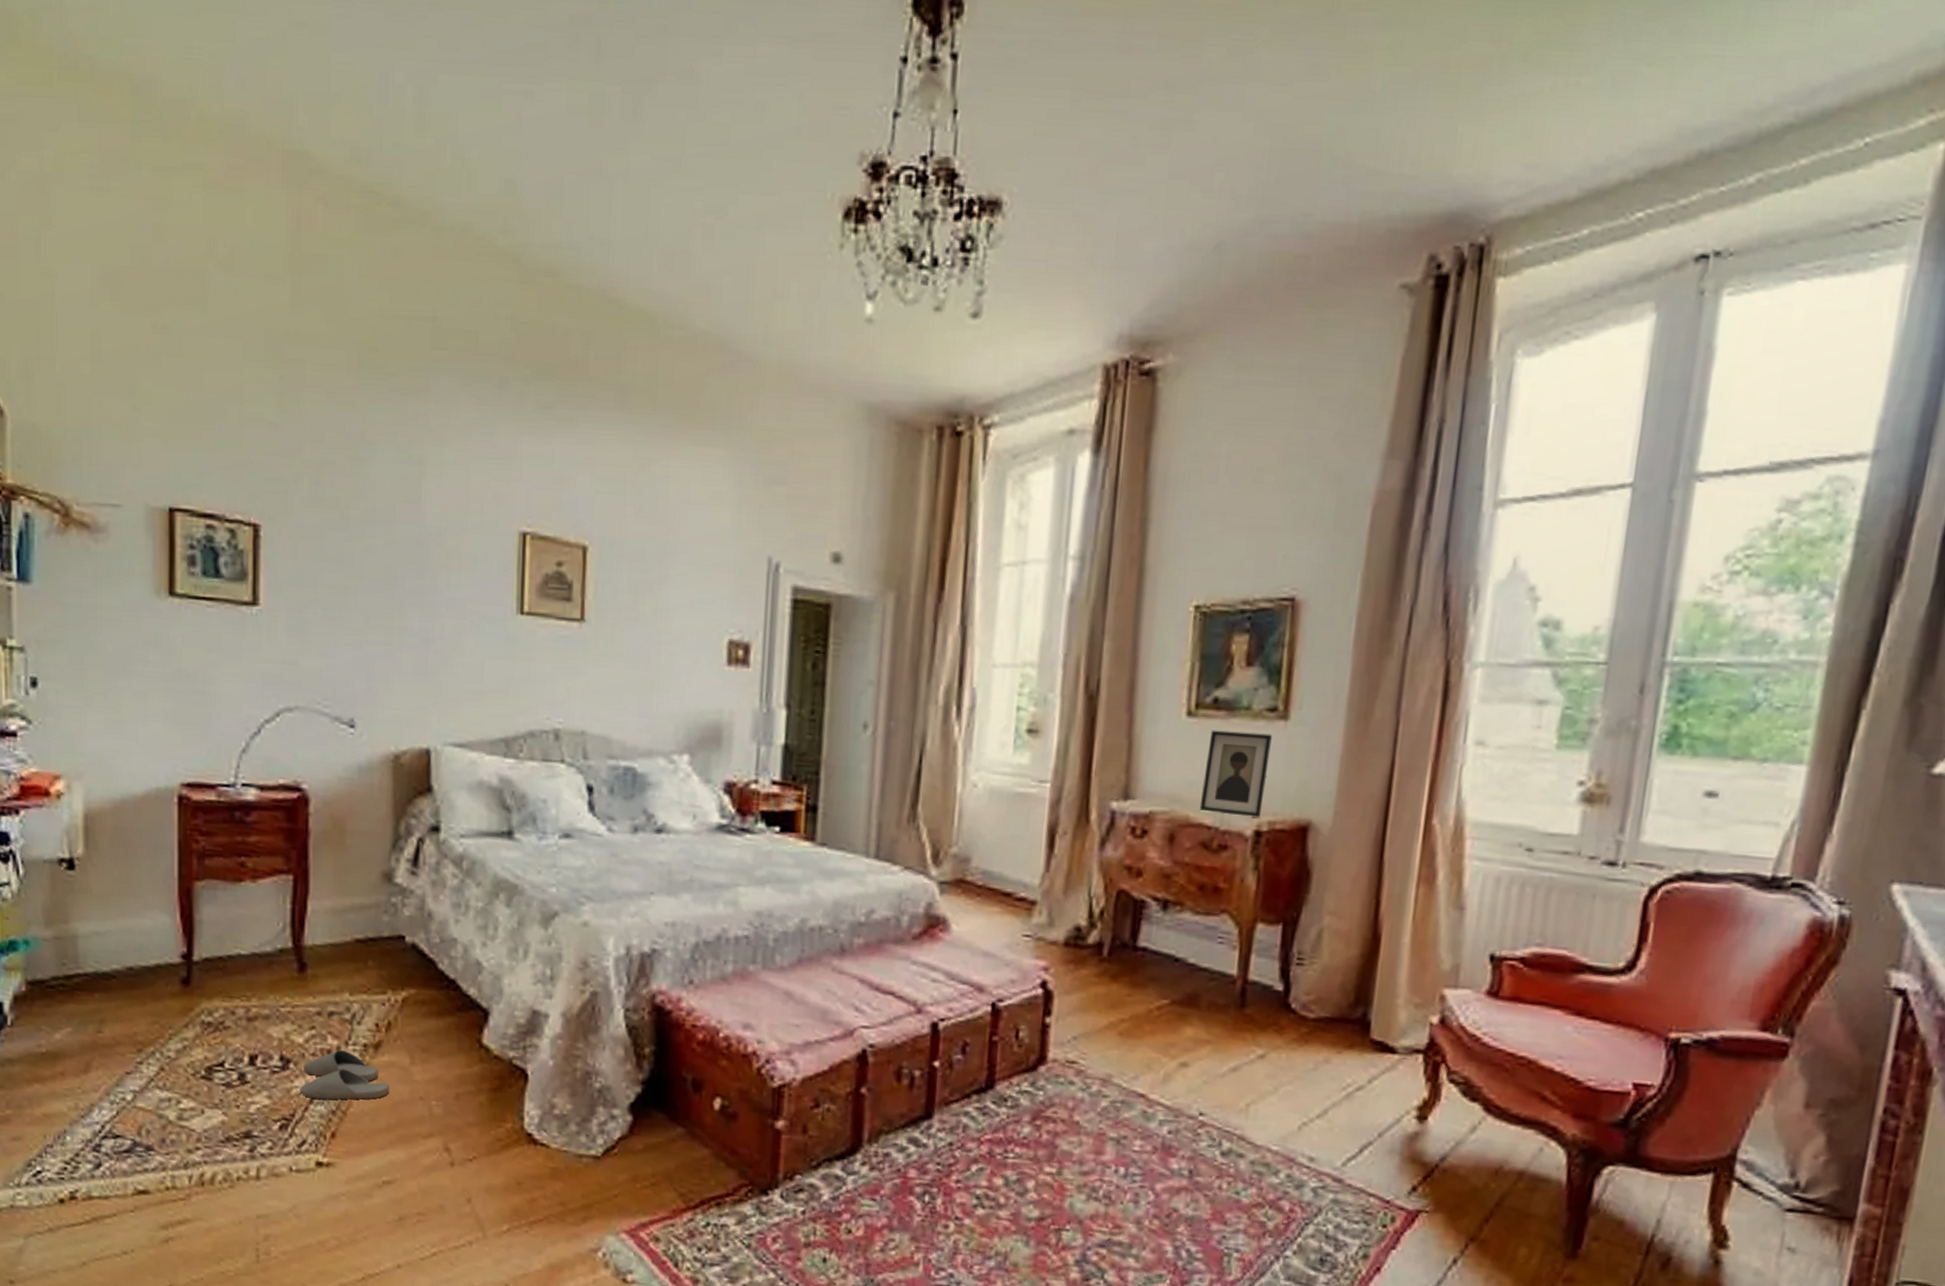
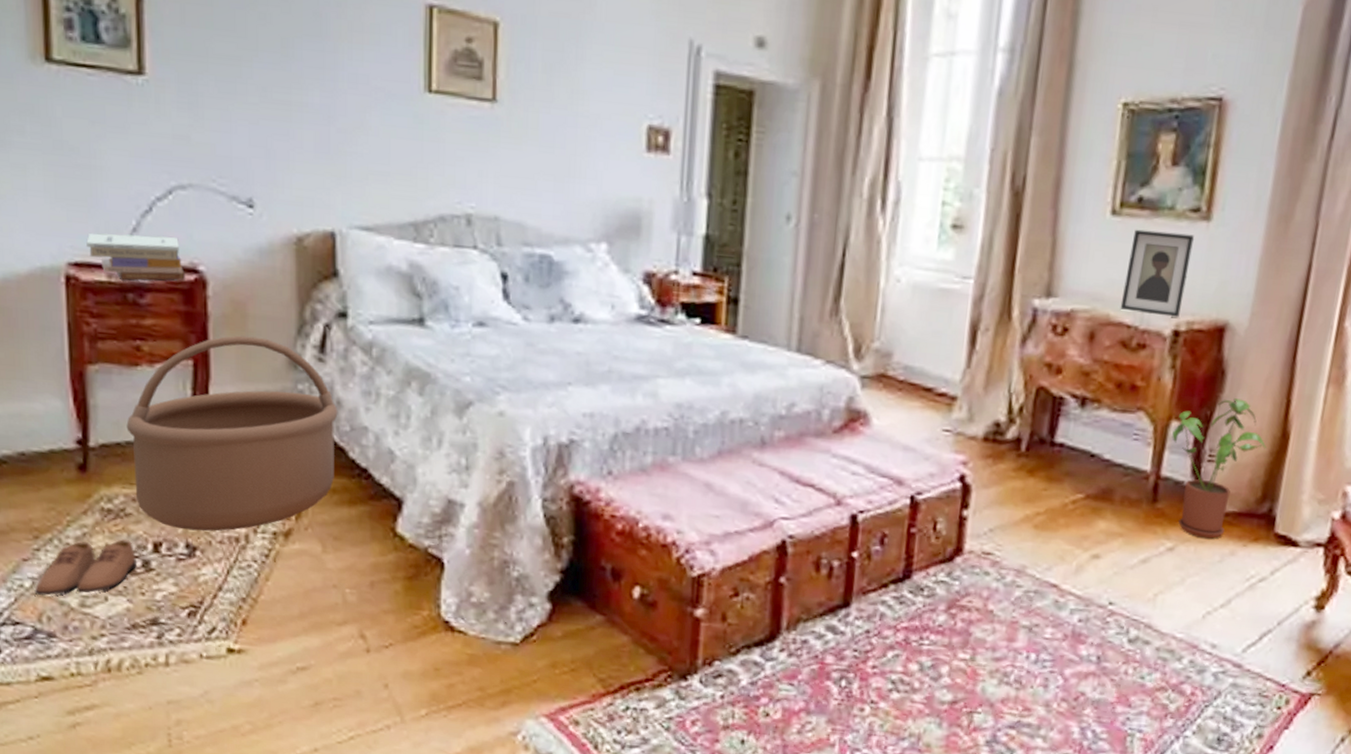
shoe: none [135,1052,233,1109] -> present [34,539,136,596]
books: none [199,754,289,799] -> present [86,233,185,281]
basket: none [229,850,429,1044] -> present [126,335,338,532]
slippers: present [300,1050,389,1100] -> none [207,538,301,588]
house plant: none [1258,899,1357,1045] -> present [1172,398,1267,539]

